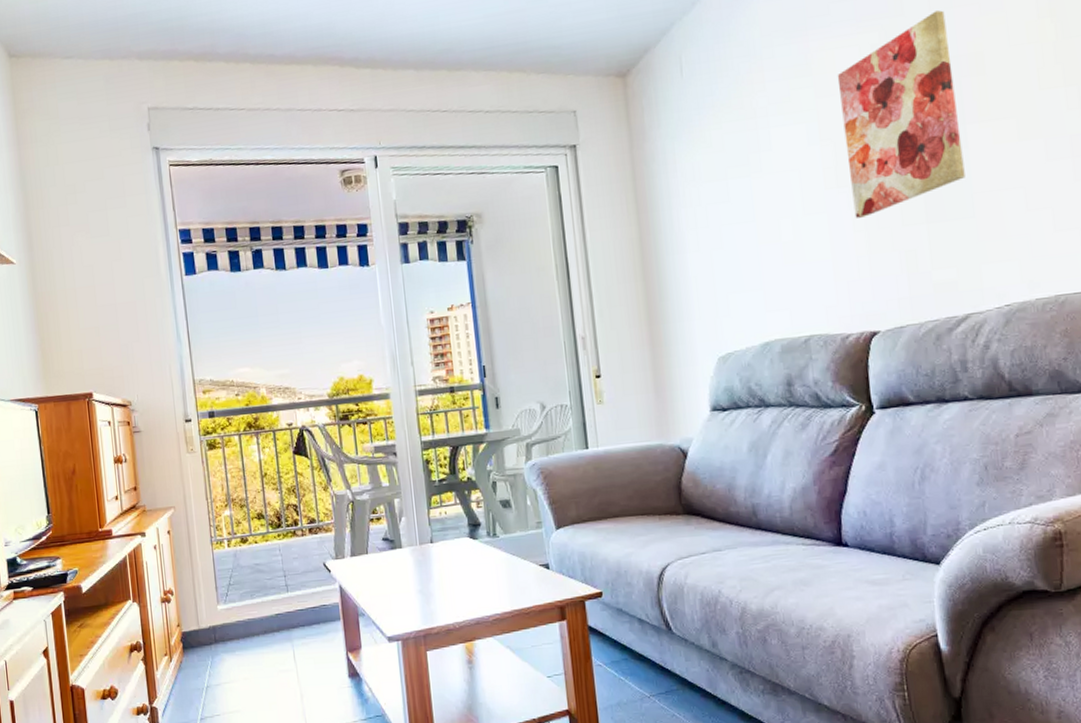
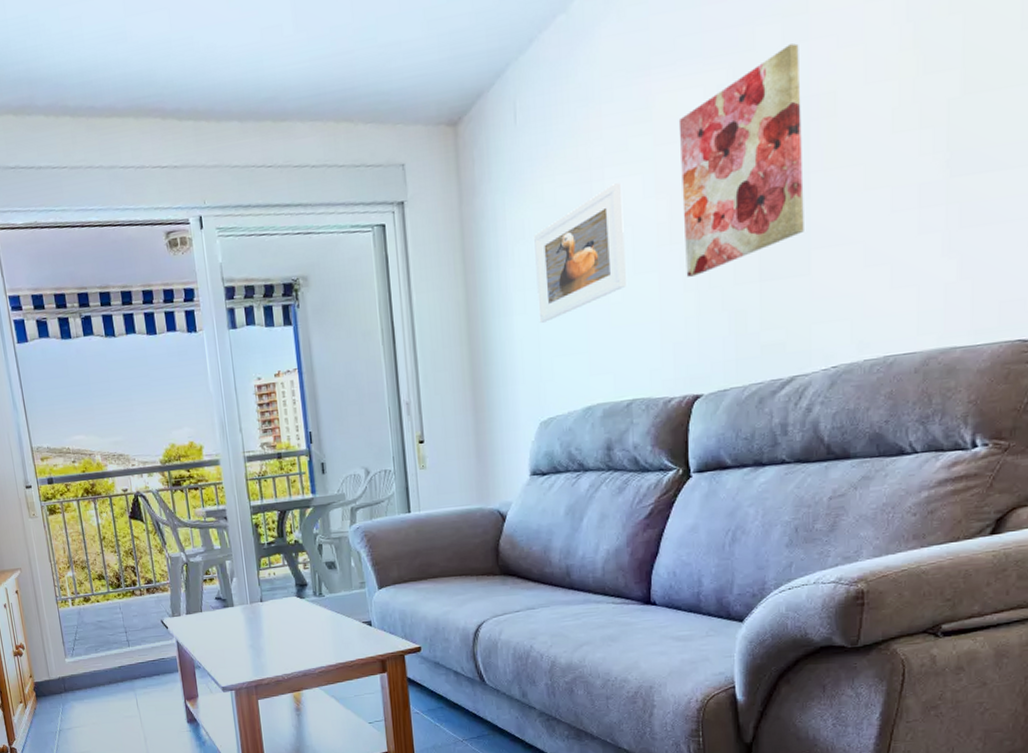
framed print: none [703,131,798,260] -> present [533,183,628,323]

